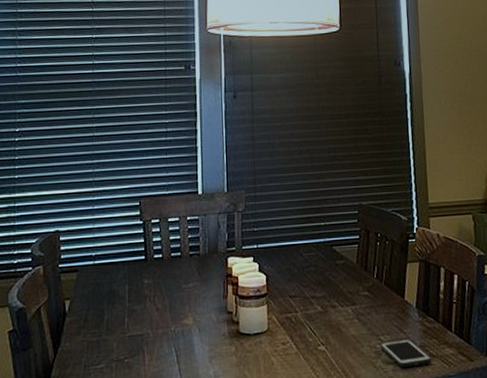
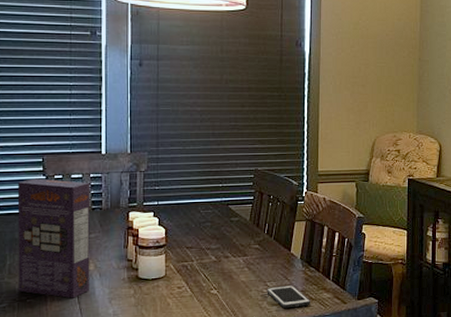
cereal box: none [115,223,189,358] -> present [17,178,90,299]

